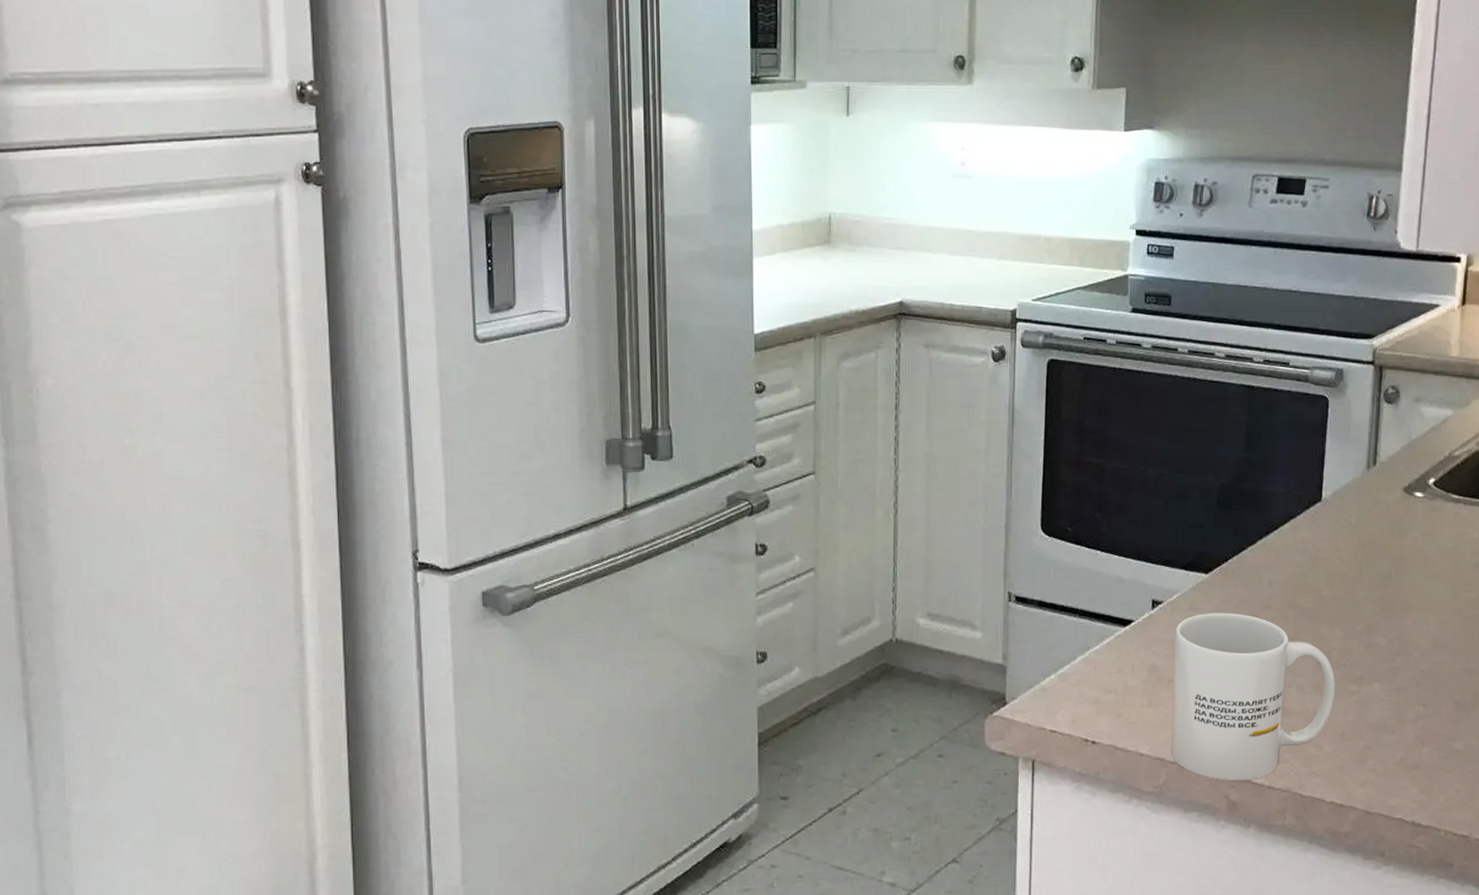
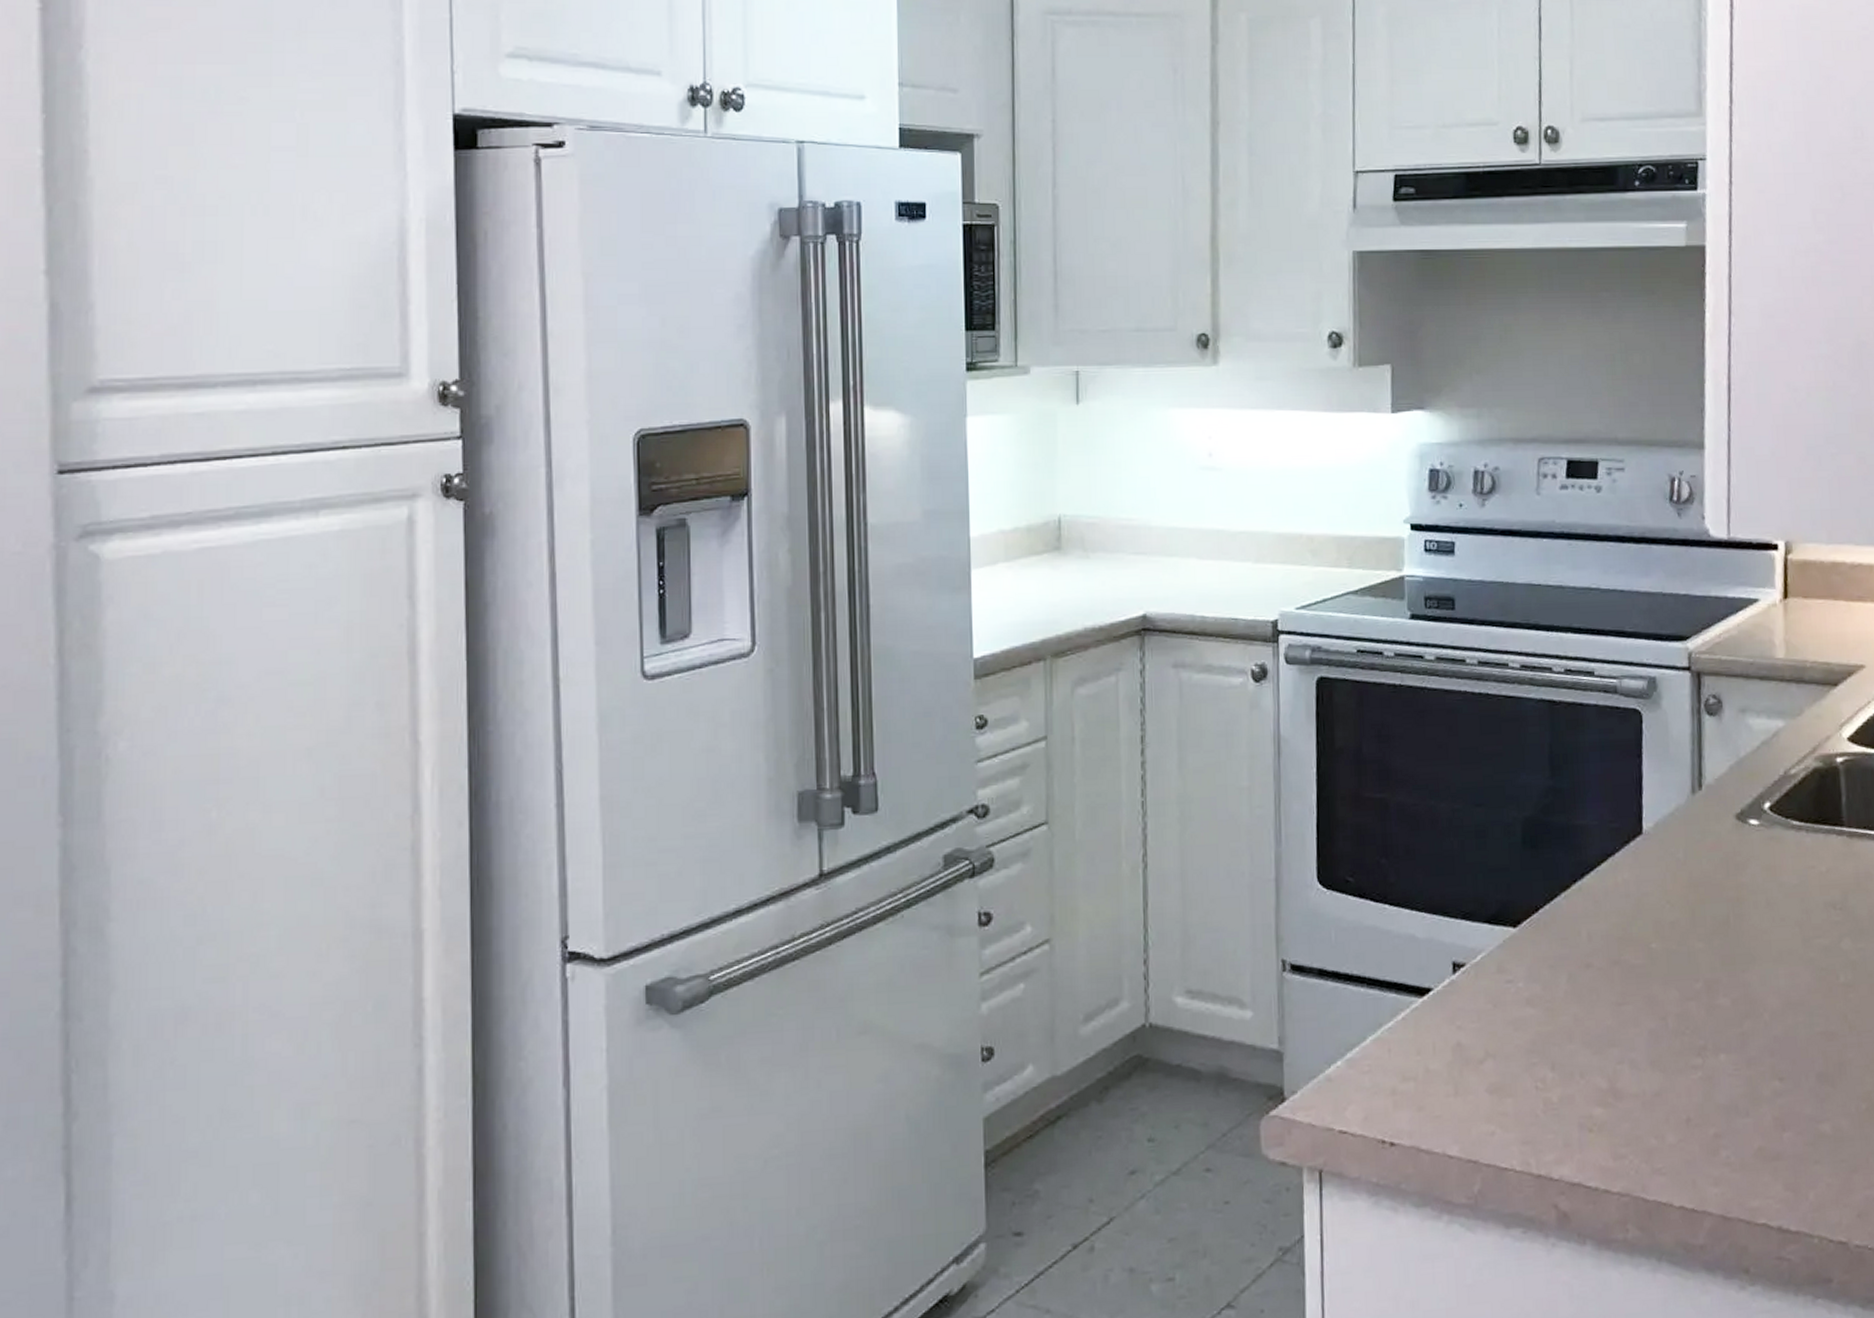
mug: present [1170,612,1335,782] -> none [1481,974,1676,1186]

